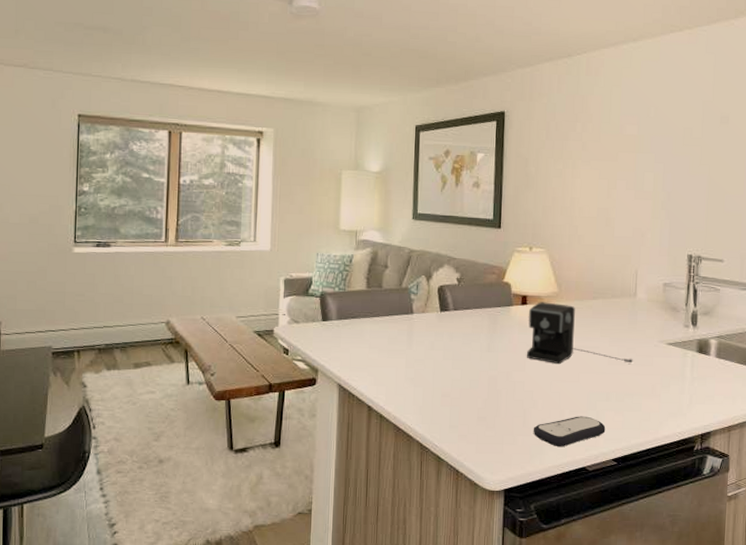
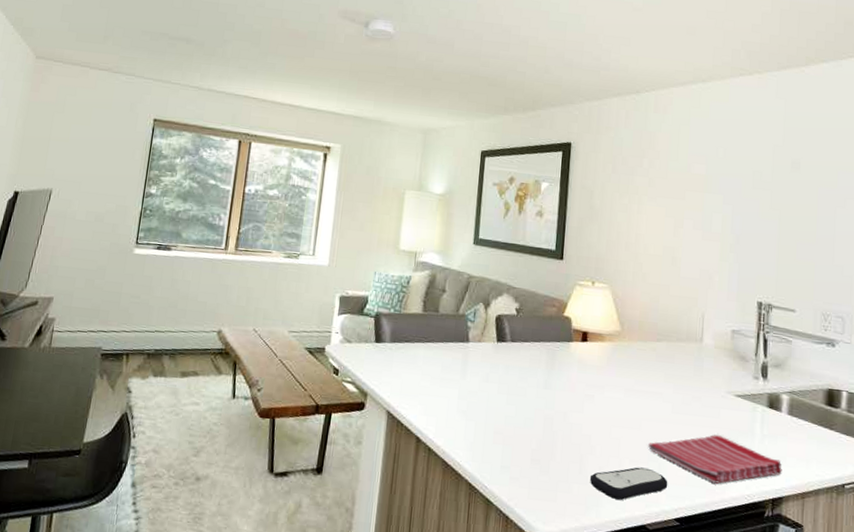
coffee maker: present [527,302,633,364] -> none [586,340,699,414]
dish towel: none [587,381,711,425] -> present [648,435,782,484]

